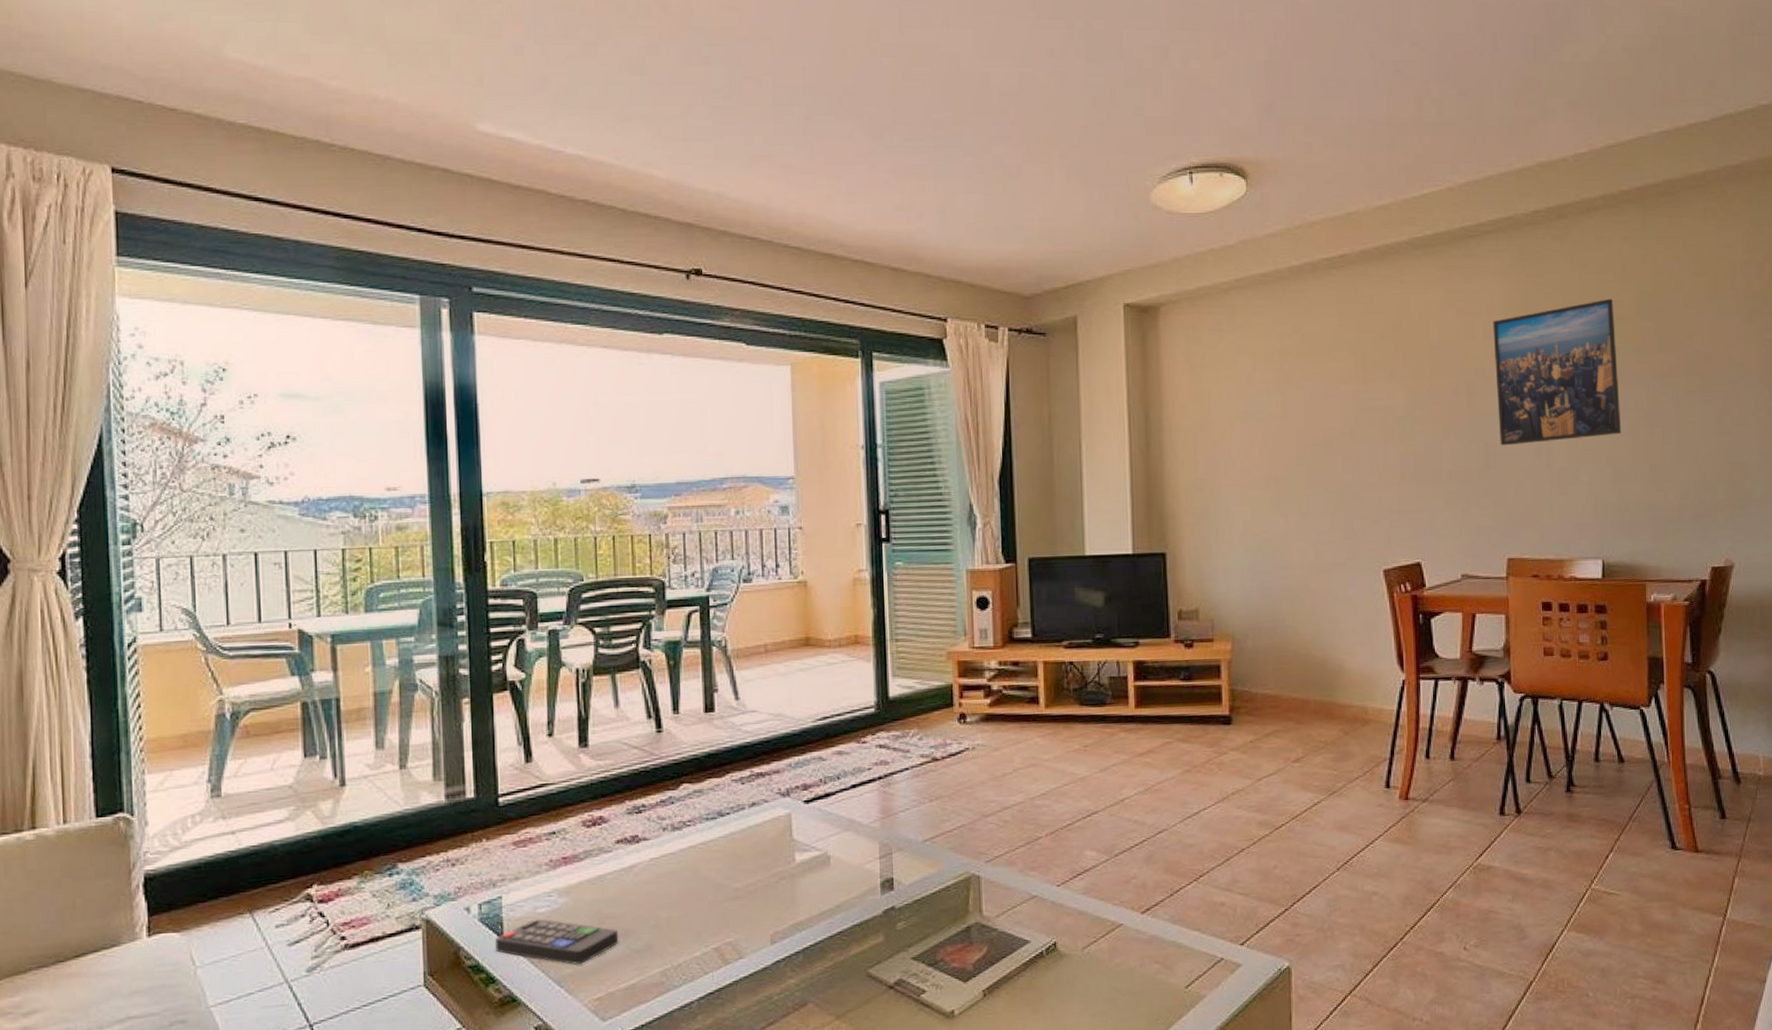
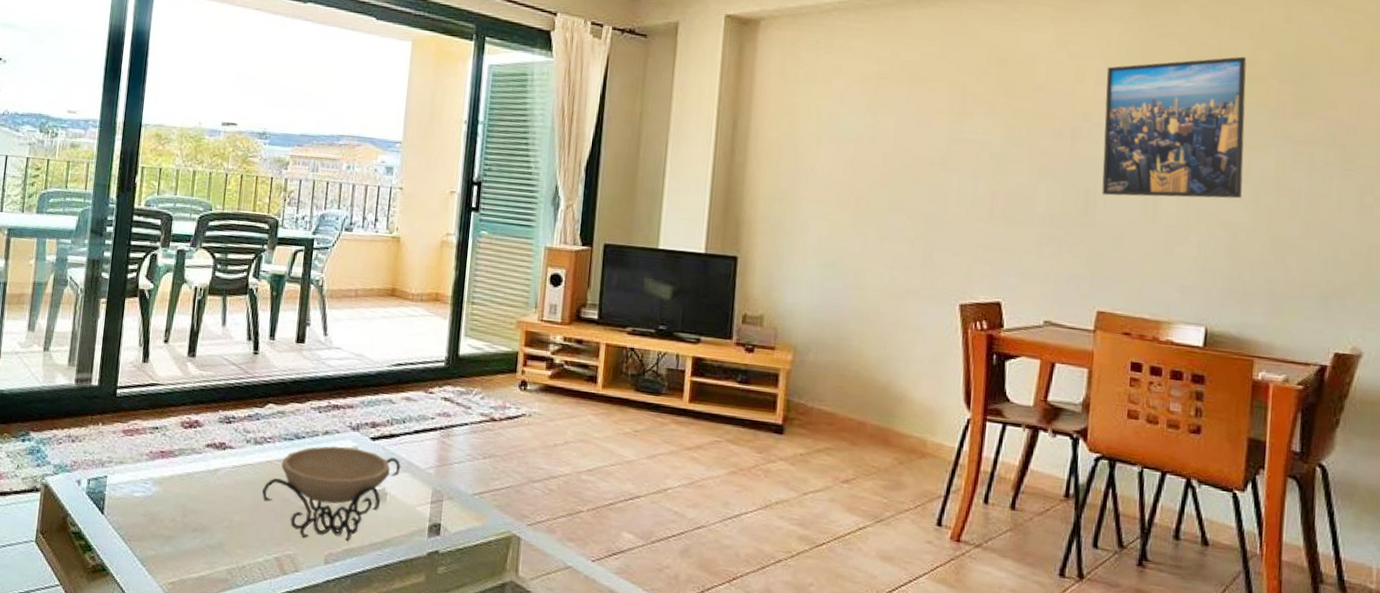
remote control: present [496,919,619,964] -> none [96,501,197,549]
decorative bowl: none [688,815,842,922] -> present [261,446,401,542]

